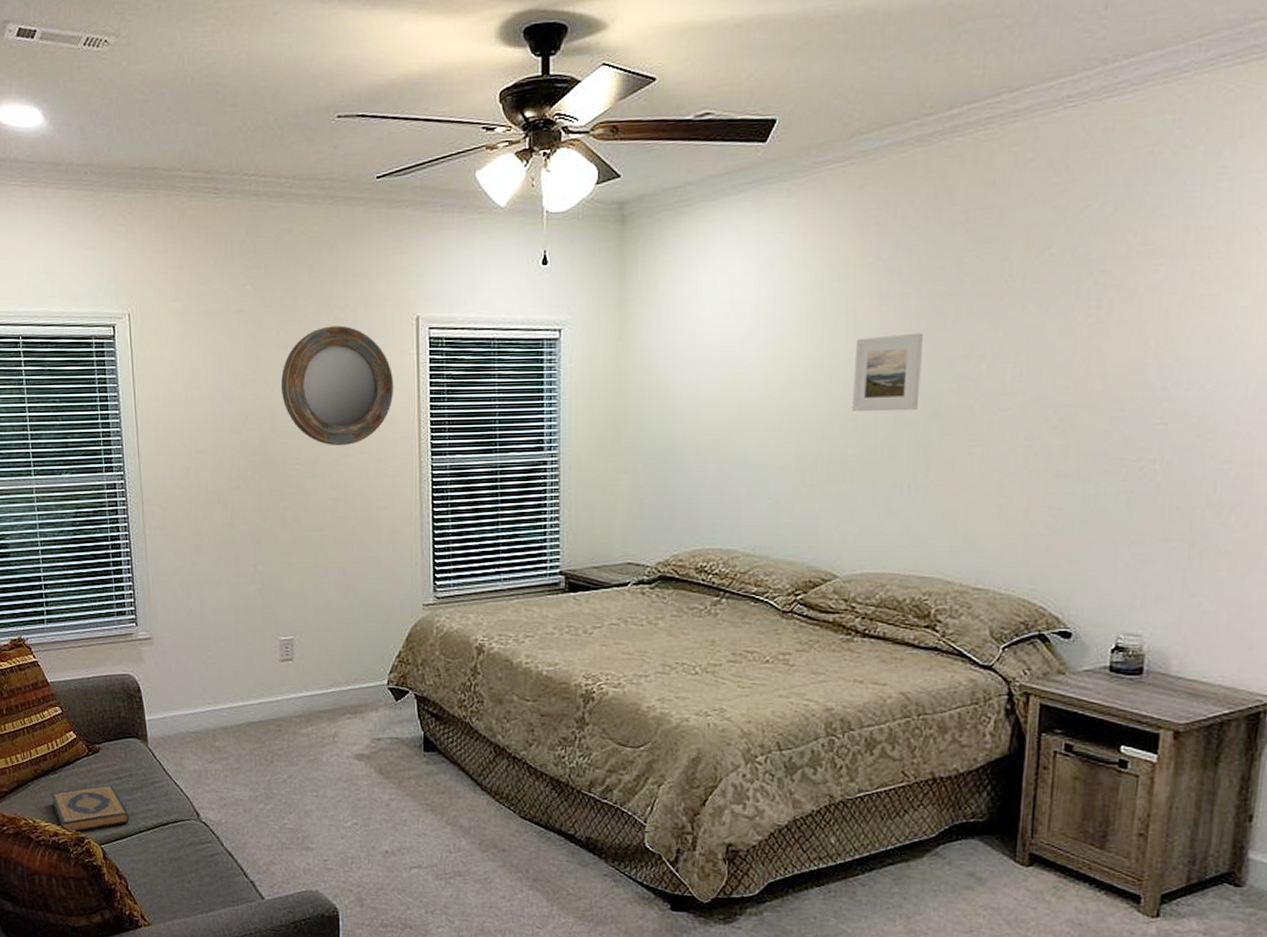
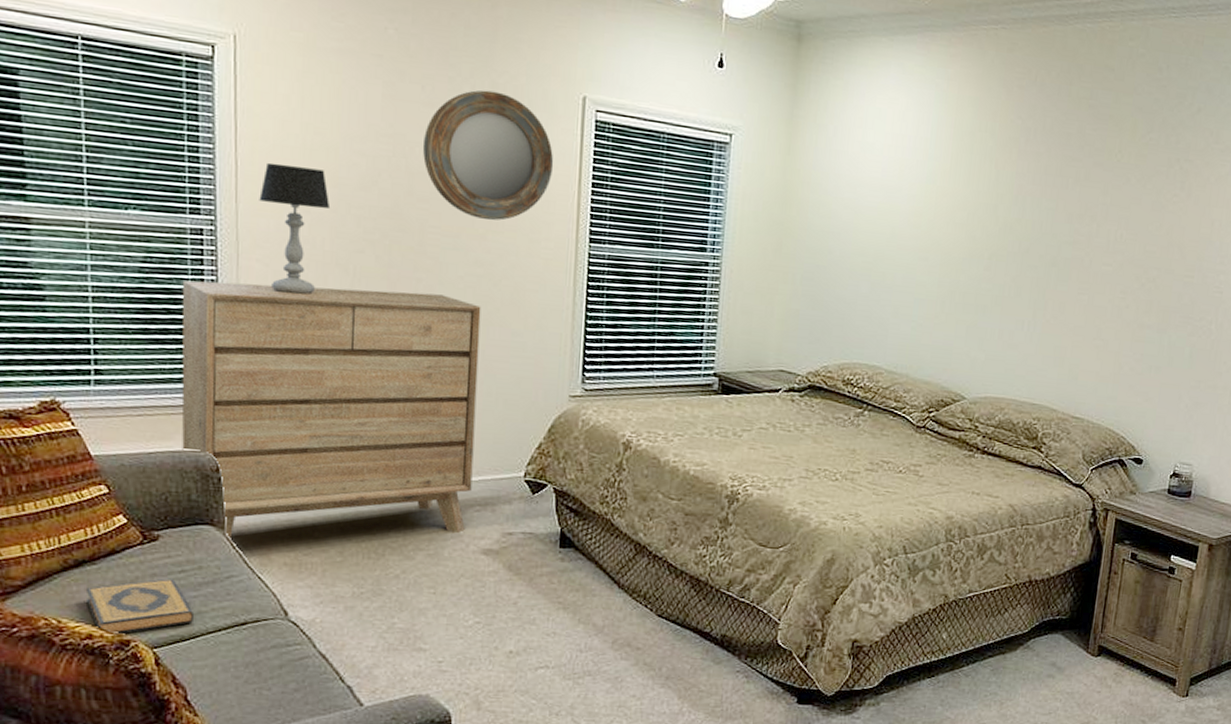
dresser: none [103,520,342,750] -> present [181,280,481,539]
table lamp: none [155,419,211,532] -> present [259,162,331,295]
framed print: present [852,332,924,412] -> none [988,186,1051,257]

